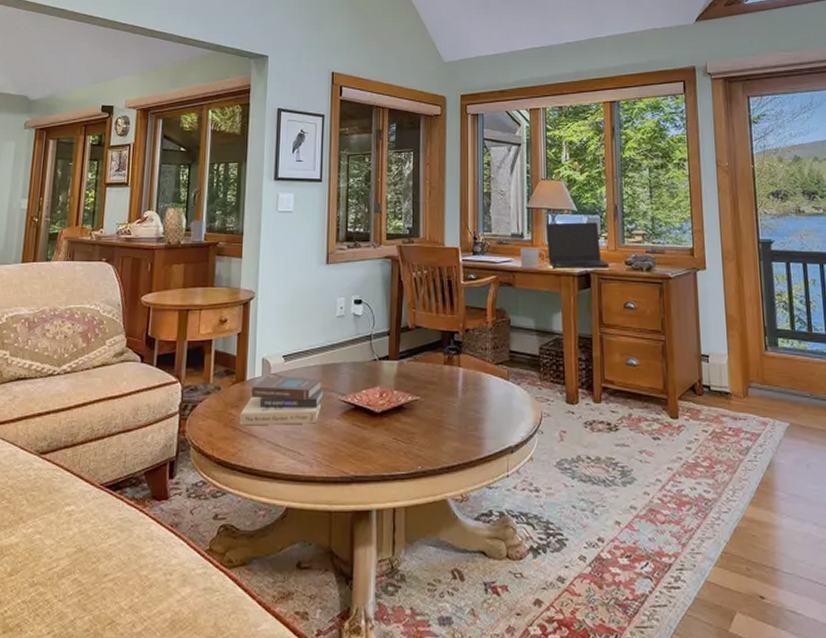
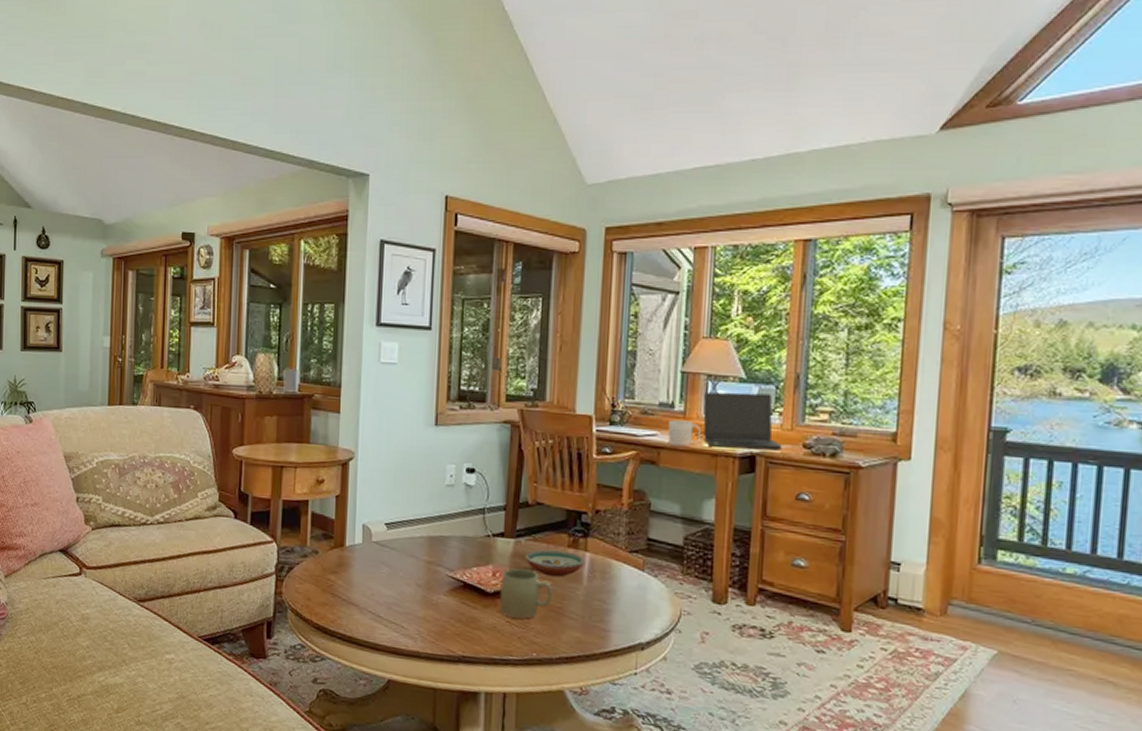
books: present [240,376,324,426] -> none [339,544,430,598]
mug: none [386,388,433,435] -> present [499,568,553,619]
decorative bowl: none [407,367,458,393] -> present [524,549,584,578]

